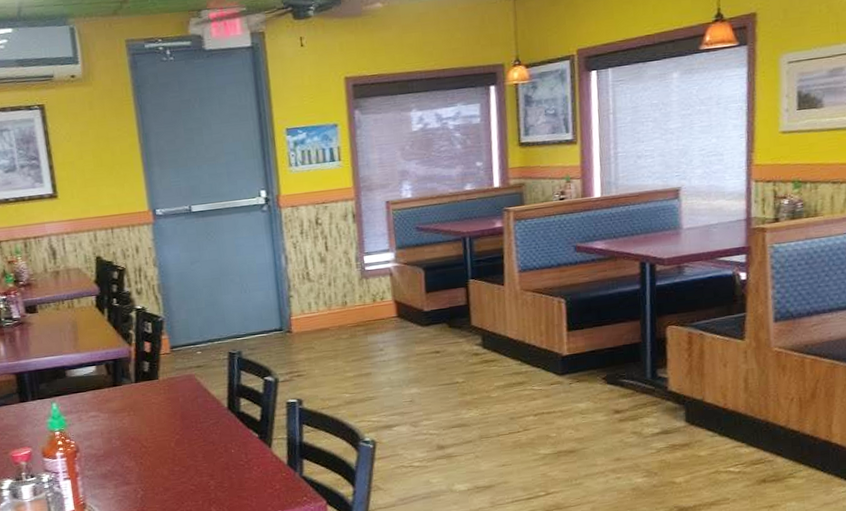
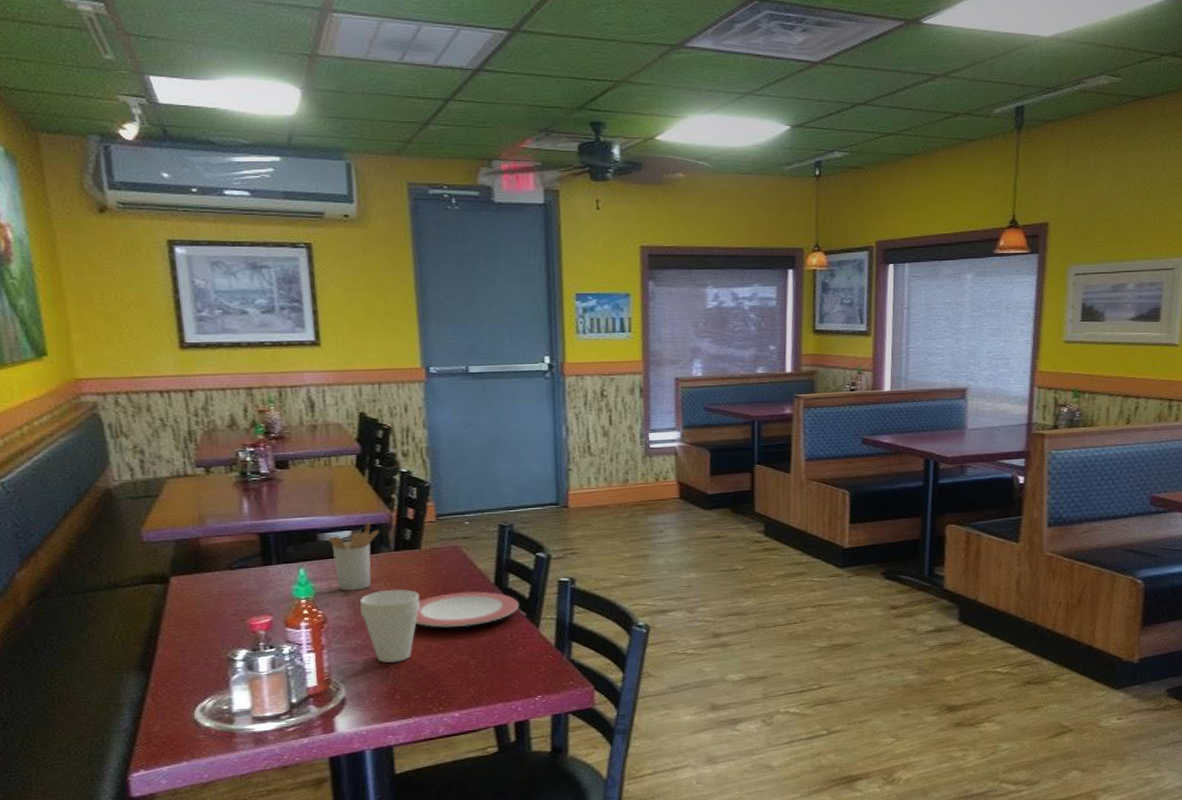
utensil holder: none [75,356,121,422] -> present [328,521,380,591]
cup: none [106,417,162,487] -> present [359,589,421,663]
plate: none [158,415,252,452] -> present [415,591,520,628]

